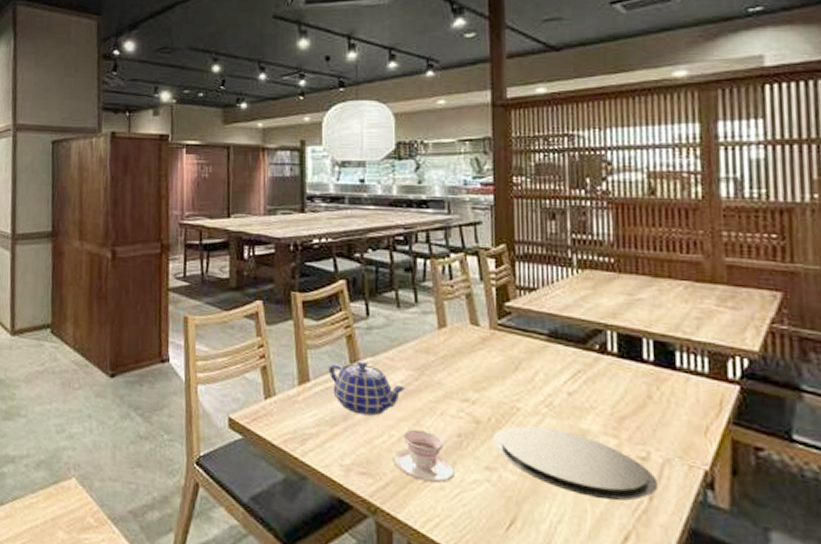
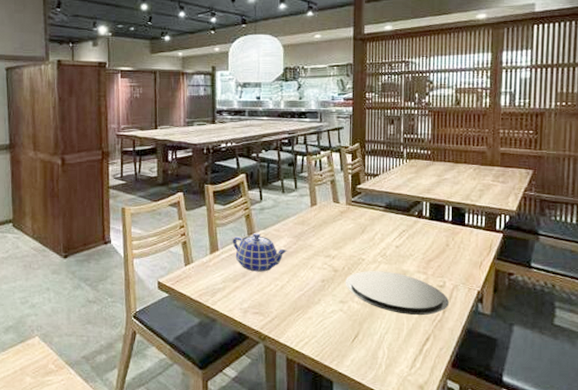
teacup: present [392,429,454,483] -> none [277,279,319,314]

